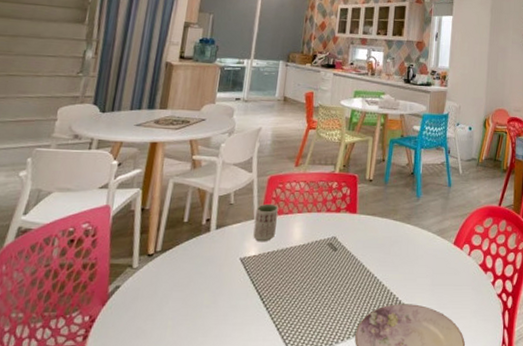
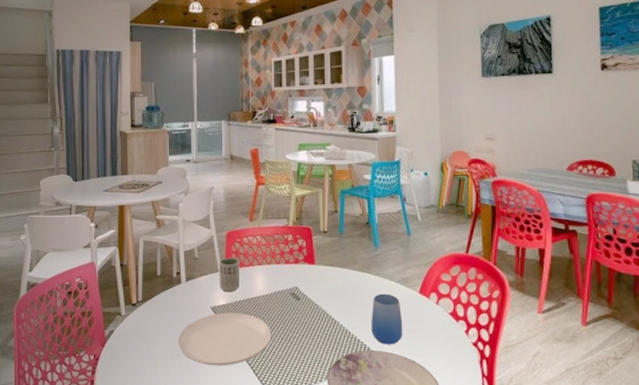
plate: none [195,264,303,325] -> present [178,313,272,366]
cup: none [404,244,436,298] -> present [371,293,403,345]

